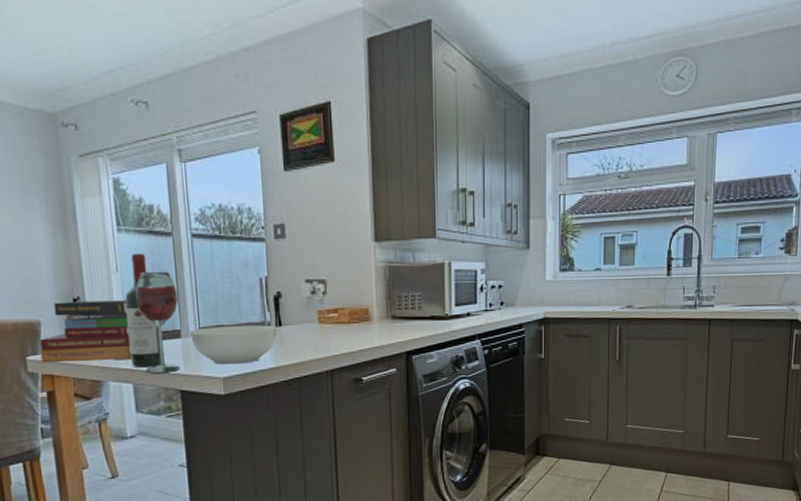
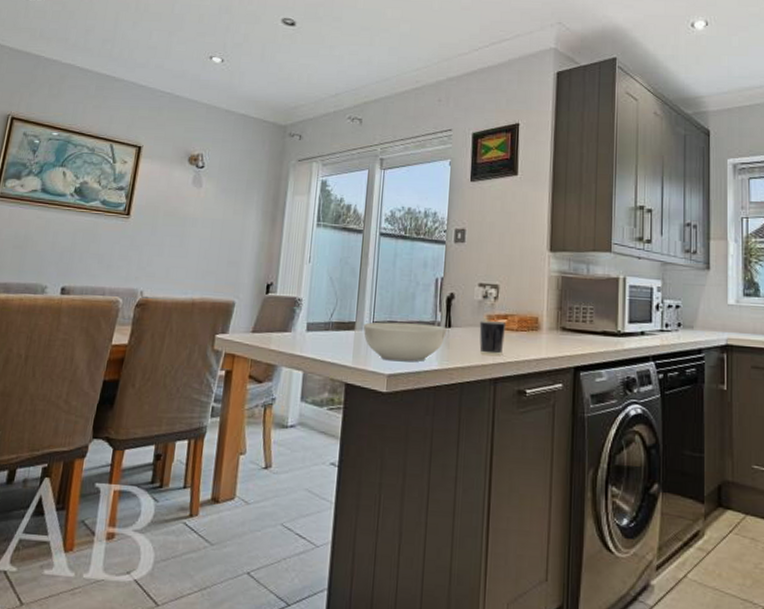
books: present [39,300,132,363] -> none [227,286,313,346]
wine bottle: present [125,253,162,368] -> none [305,246,337,357]
wineglass: present [135,272,181,373] -> none [318,265,359,364]
mug: none [310,316,338,349] -> present [479,321,507,355]

